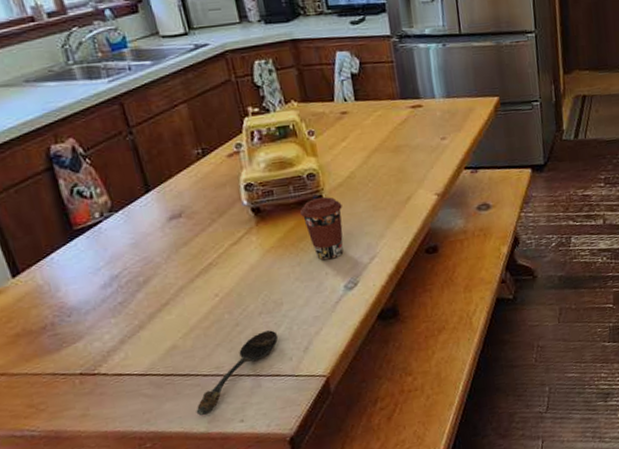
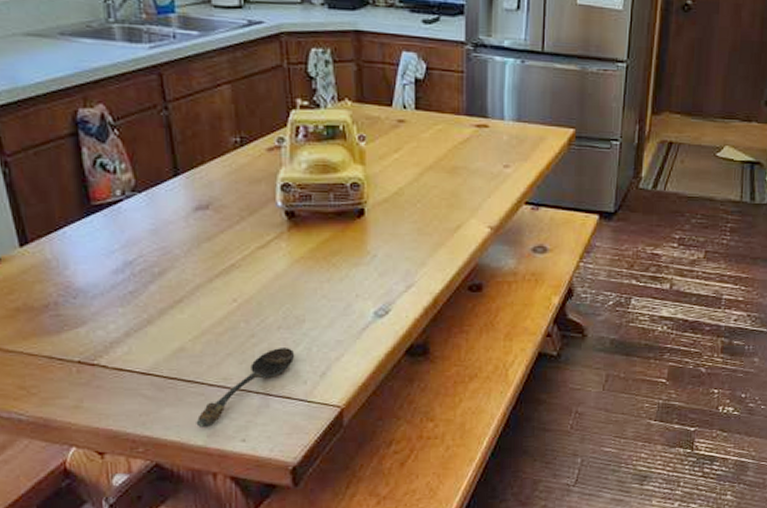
coffee cup: present [299,197,344,261] -> none [337,211,384,281]

